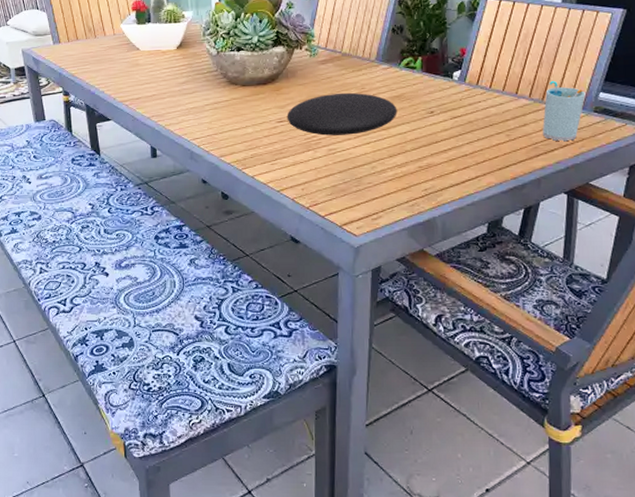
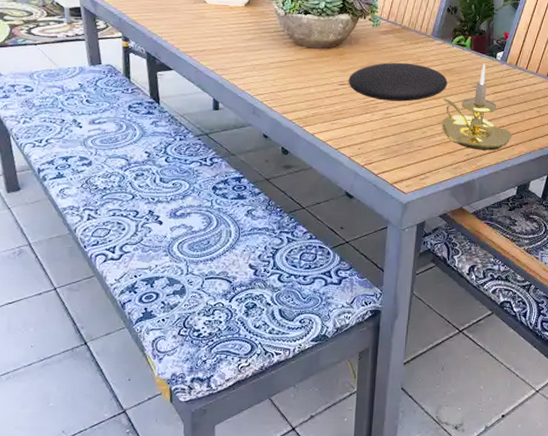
candle holder: none [392,85,477,184] -> present [441,63,511,151]

